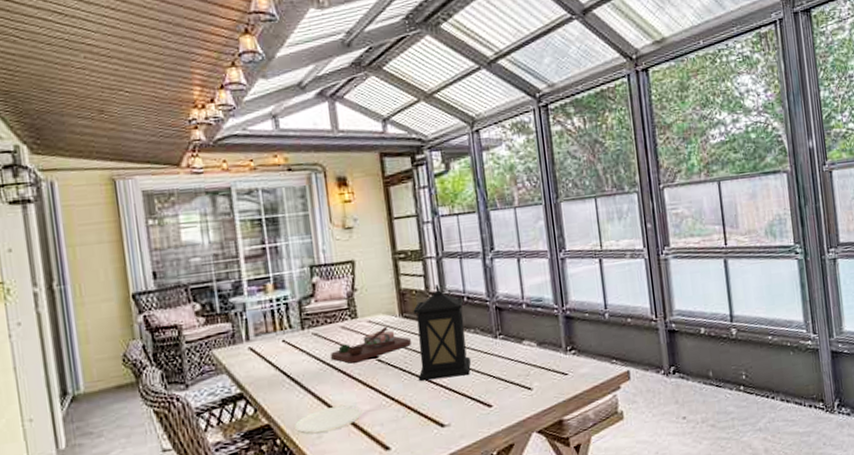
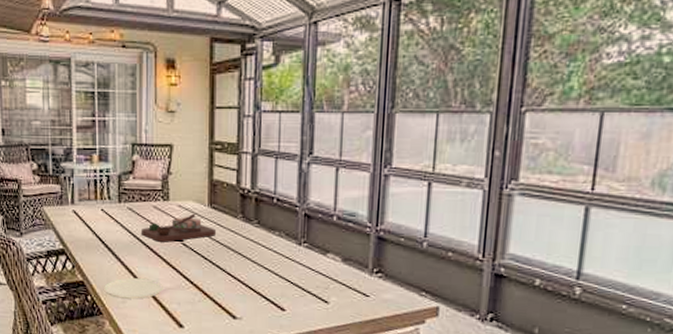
lantern: present [413,284,471,381] -> none [218,181,274,275]

